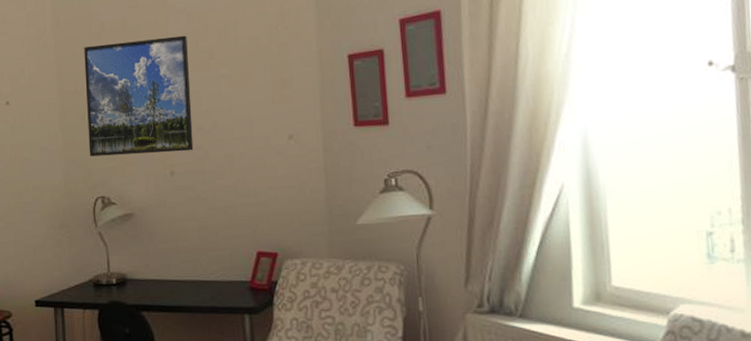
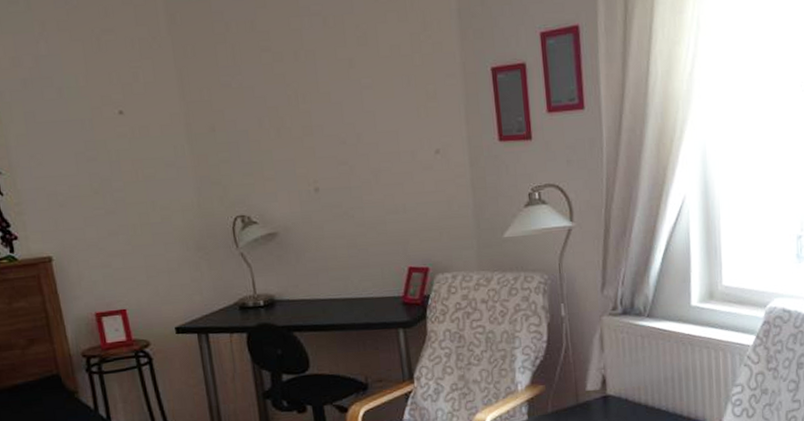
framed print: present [84,35,194,157] -> none [207,41,338,173]

